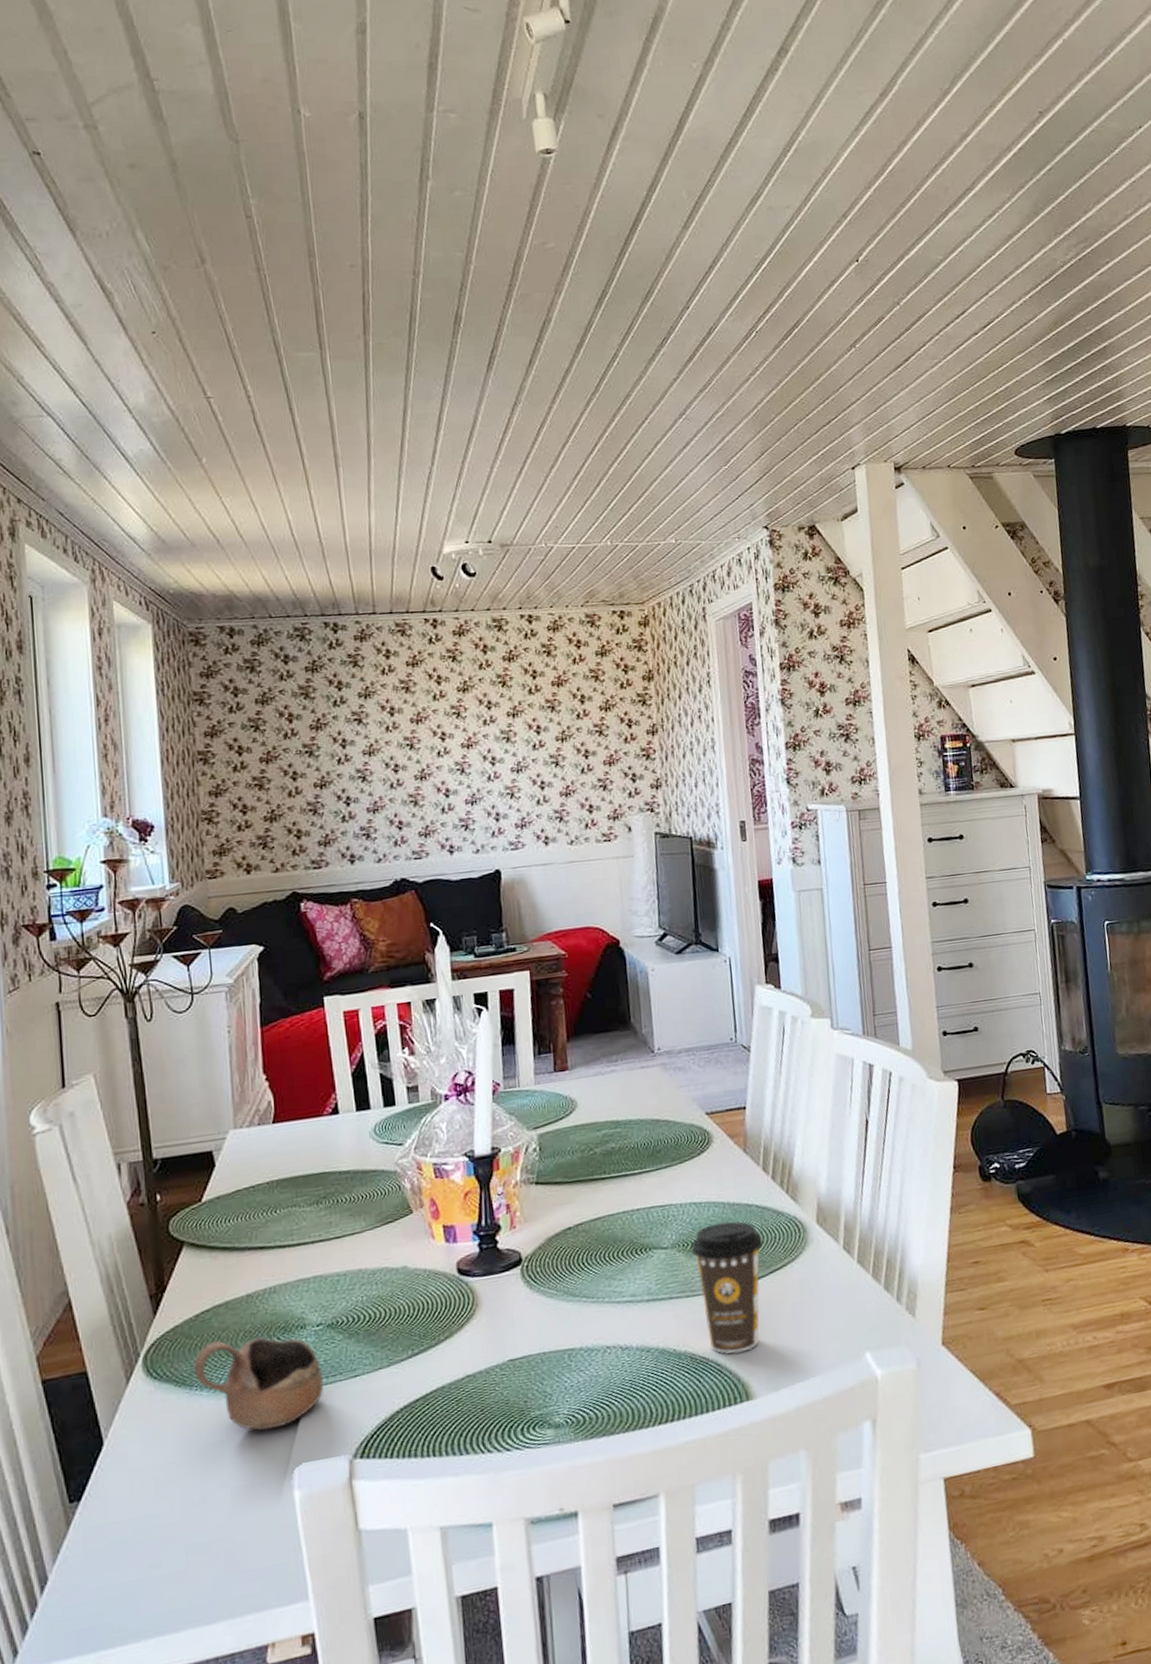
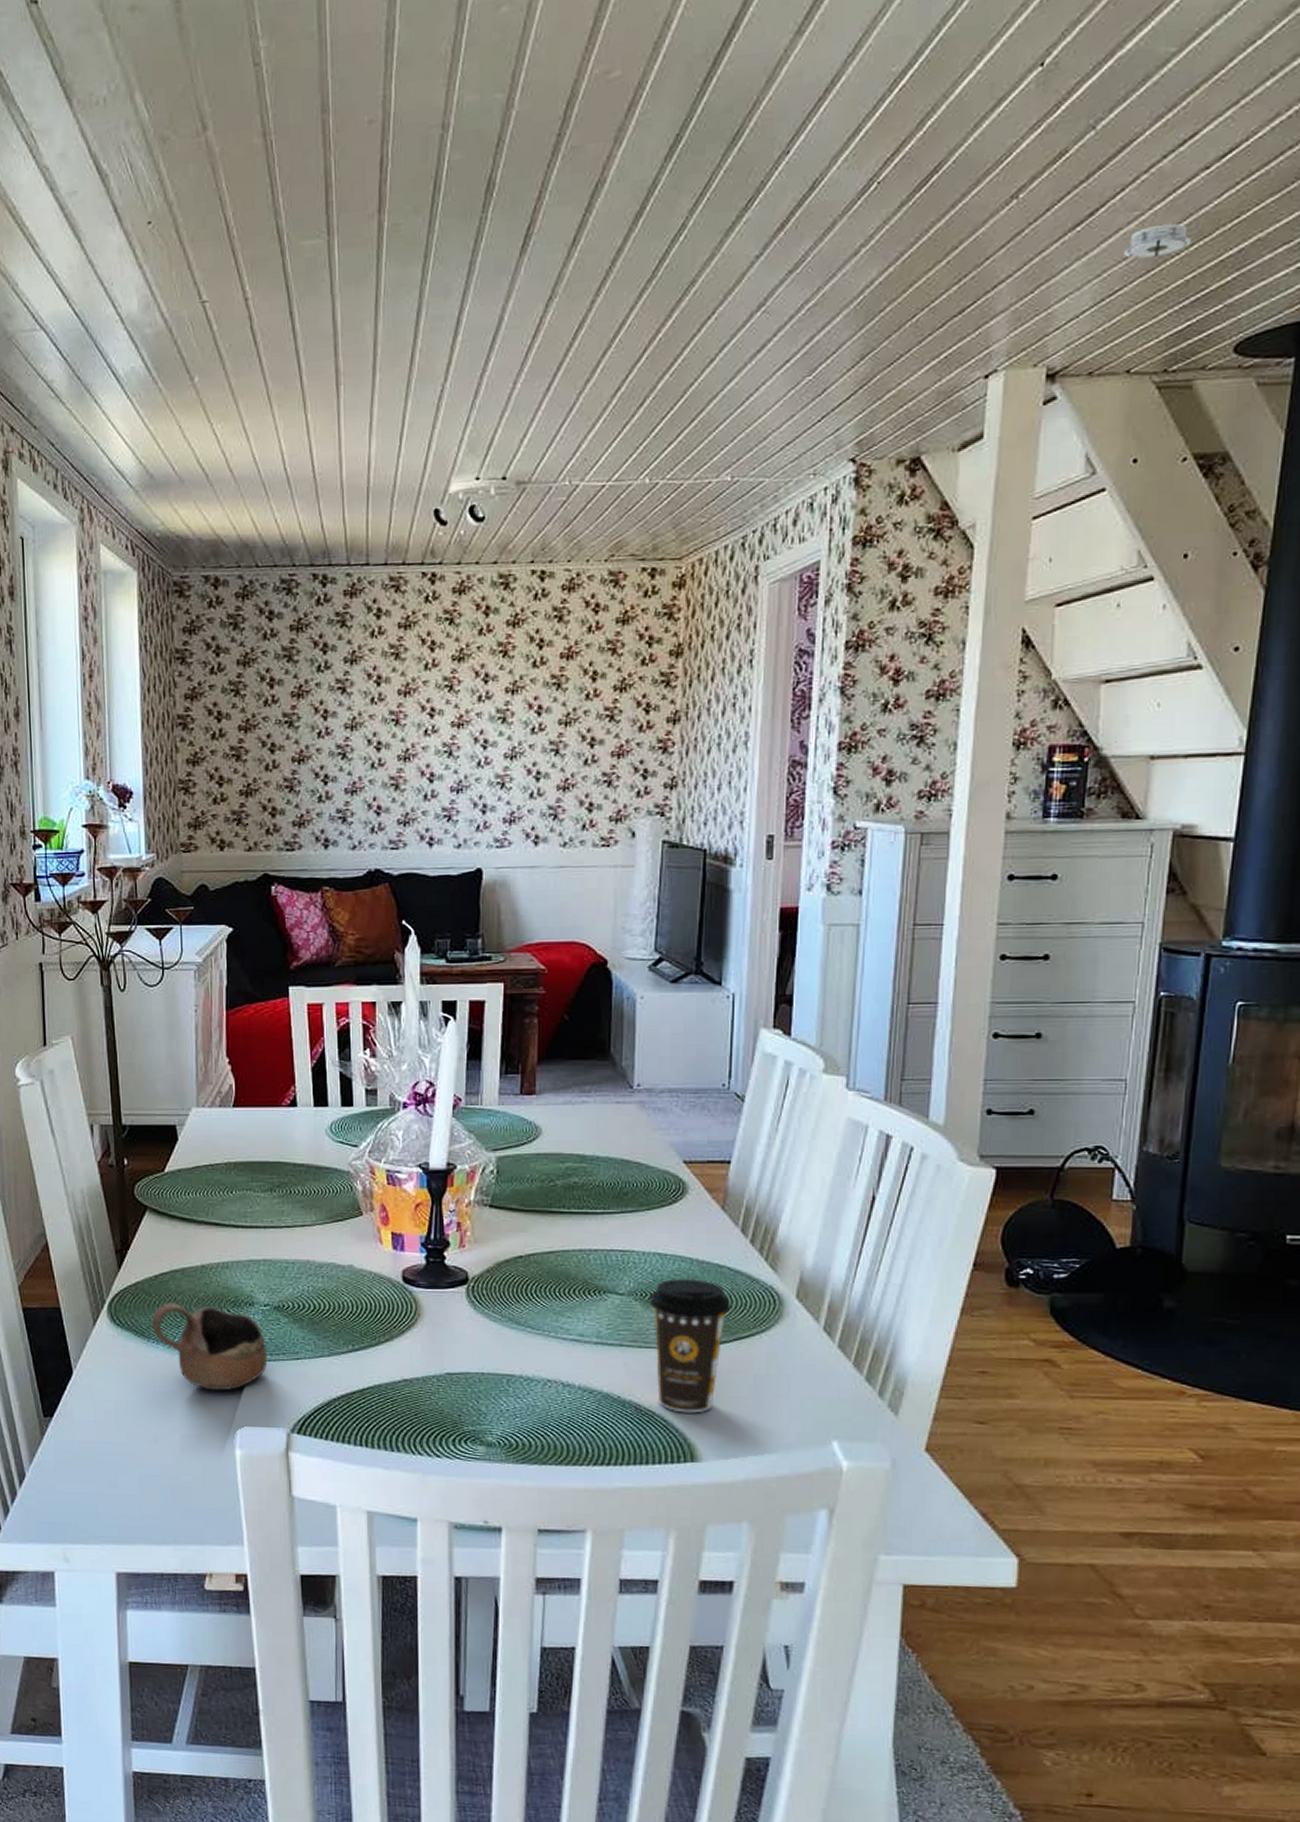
smoke detector: none [930,368,975,393] -> present [1120,223,1191,262]

